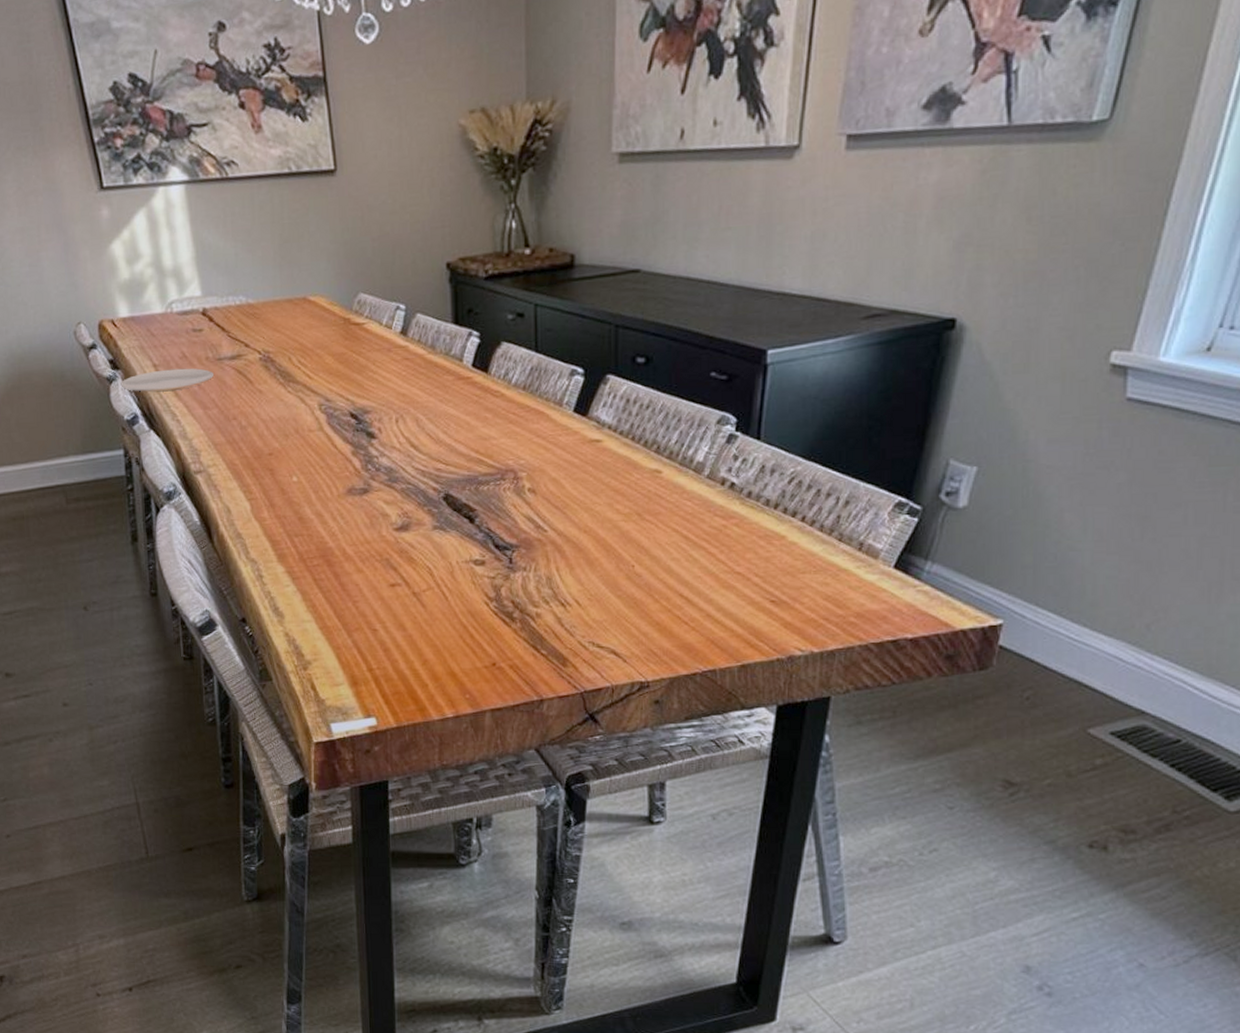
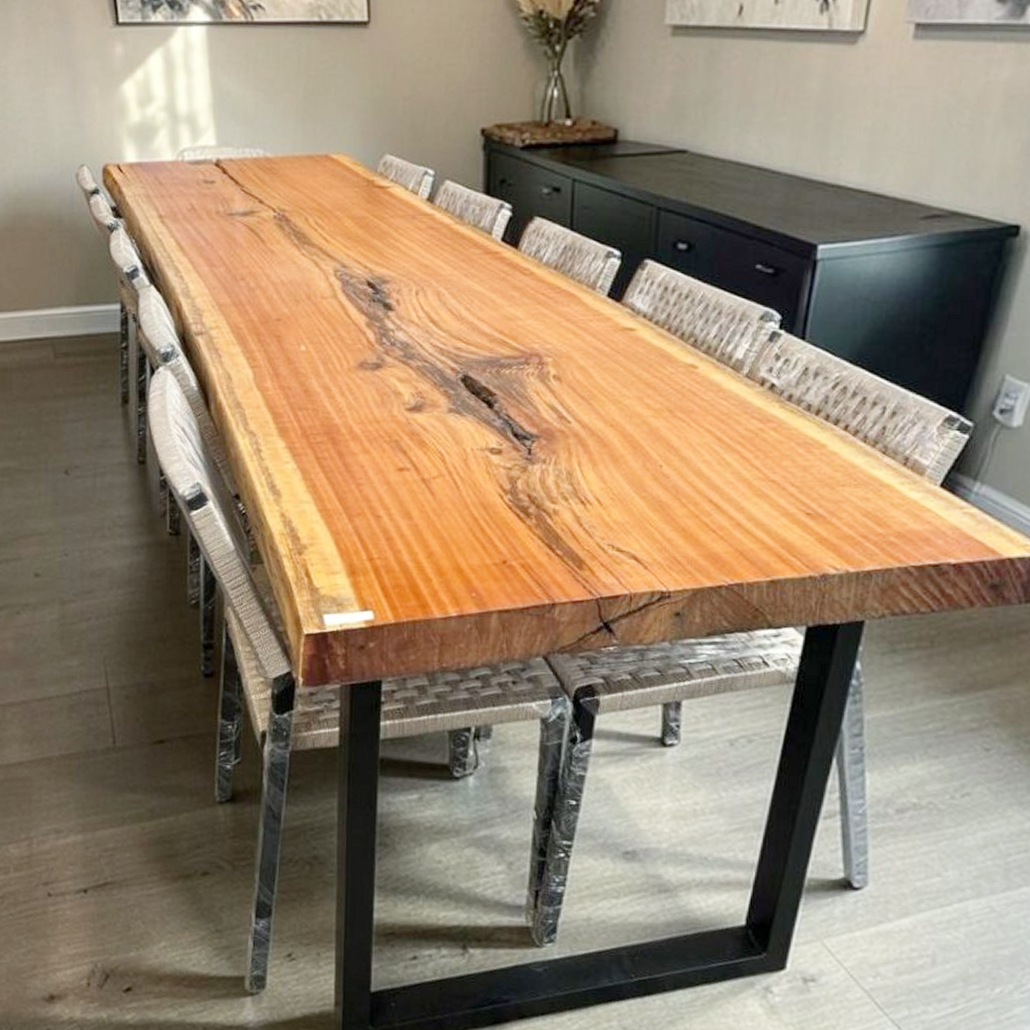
plate: present [121,368,215,392] -> none [122,221,224,245]

